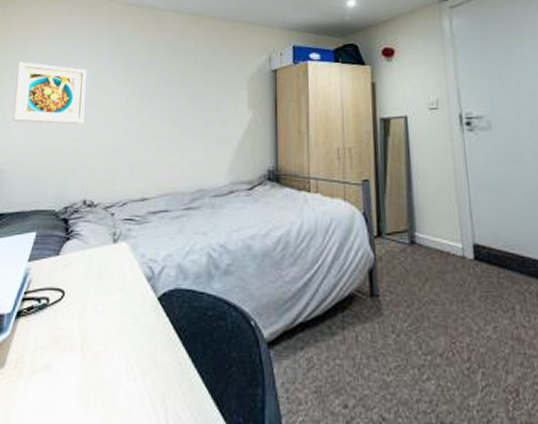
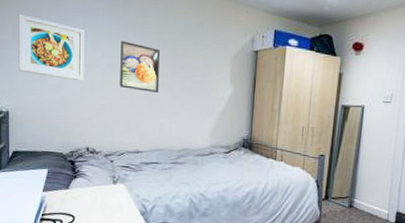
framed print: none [123,76,169,128] -> present [120,40,161,93]

